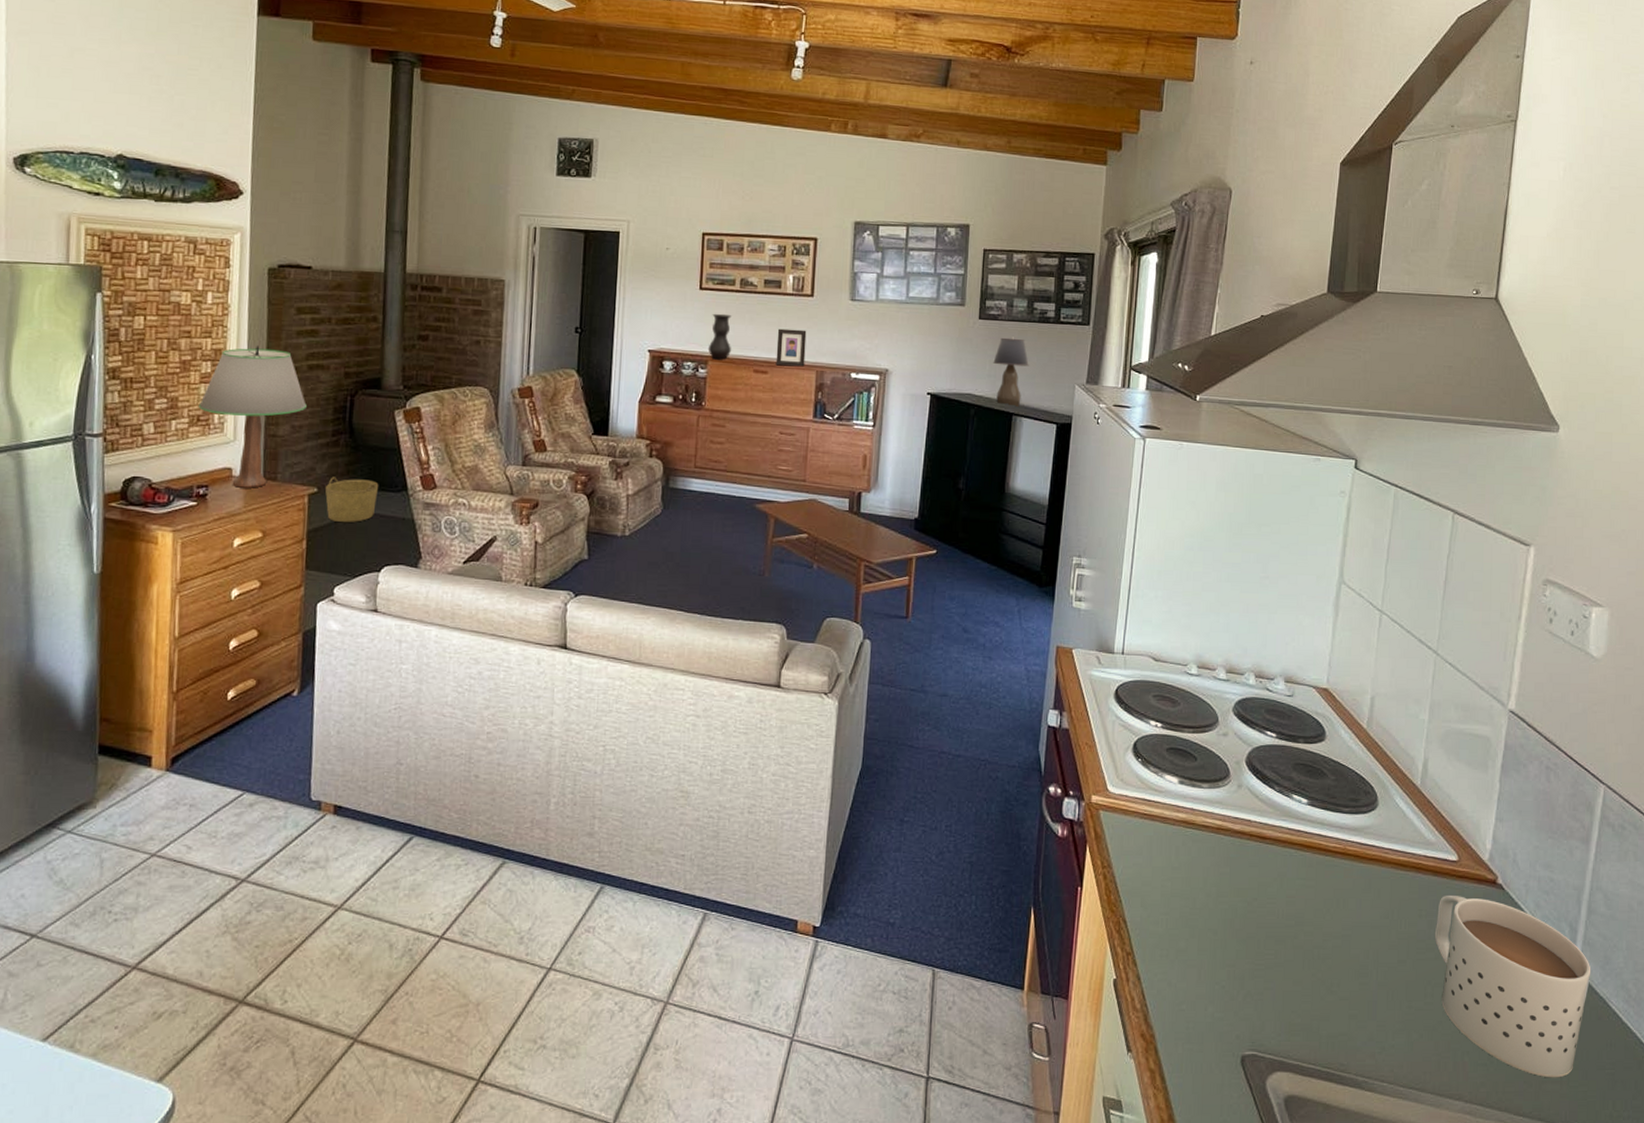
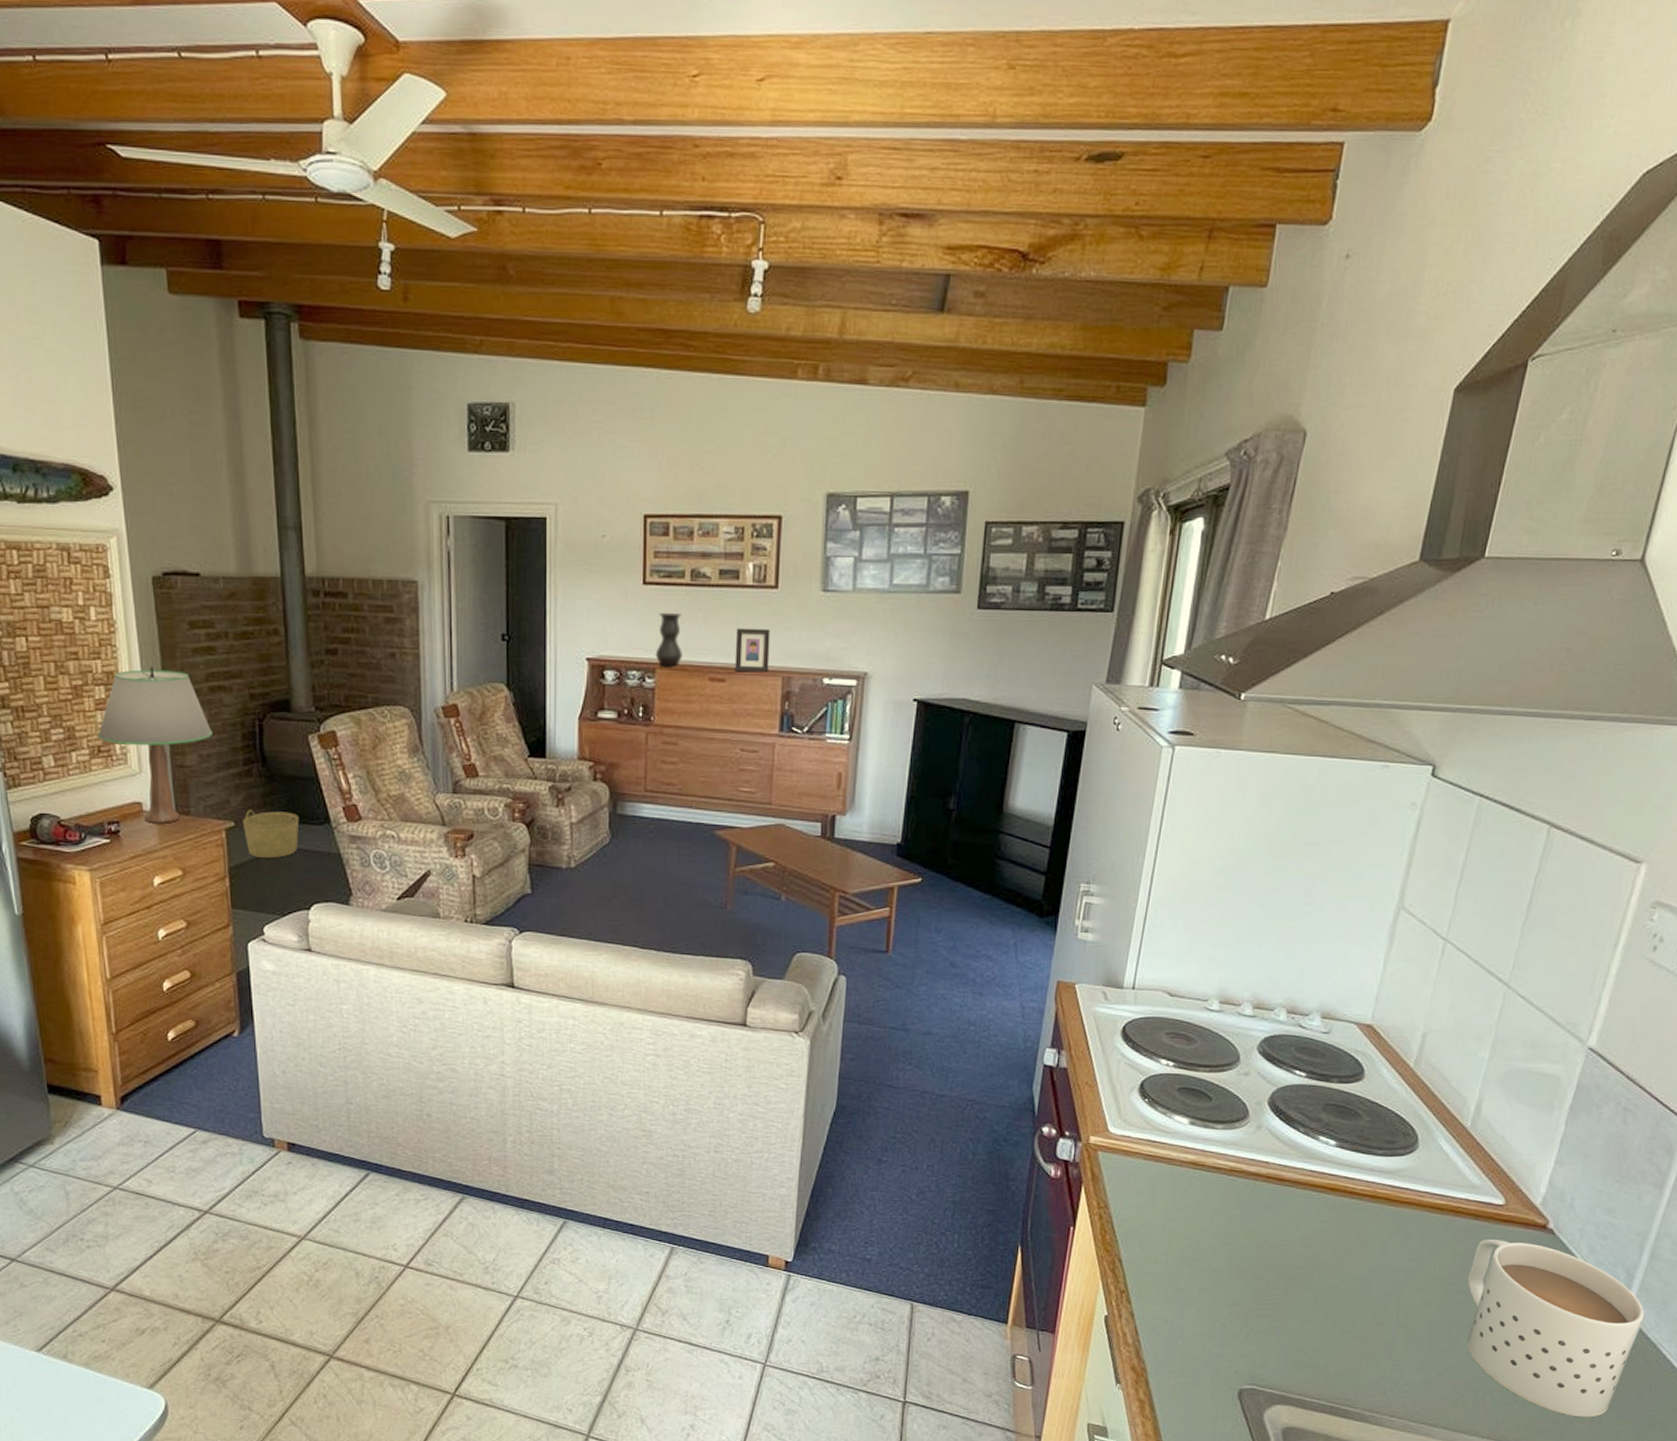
table lamp: present [993,337,1030,408] -> none [993,629,1038,714]

